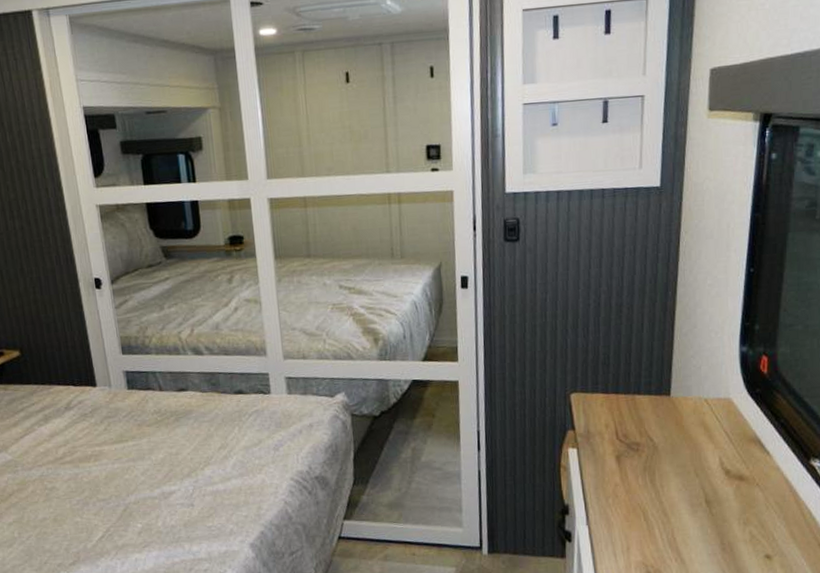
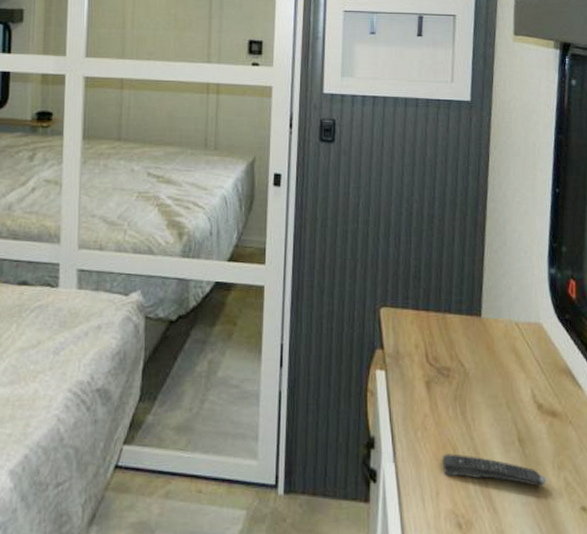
remote control: none [633,516,732,540] -> present [443,454,547,486]

